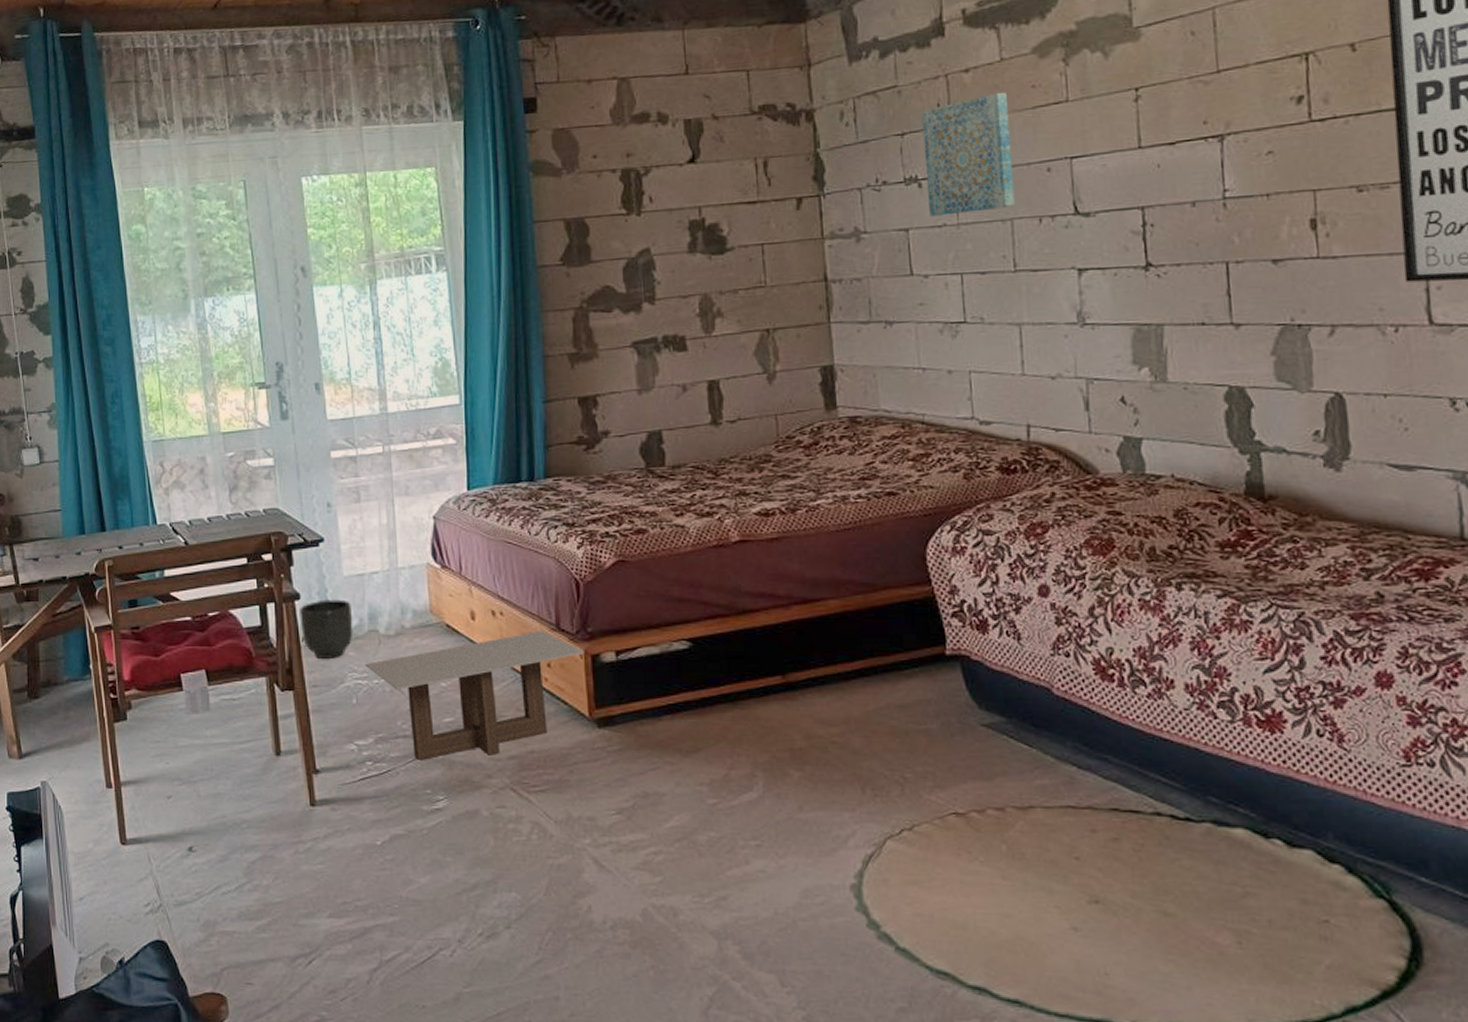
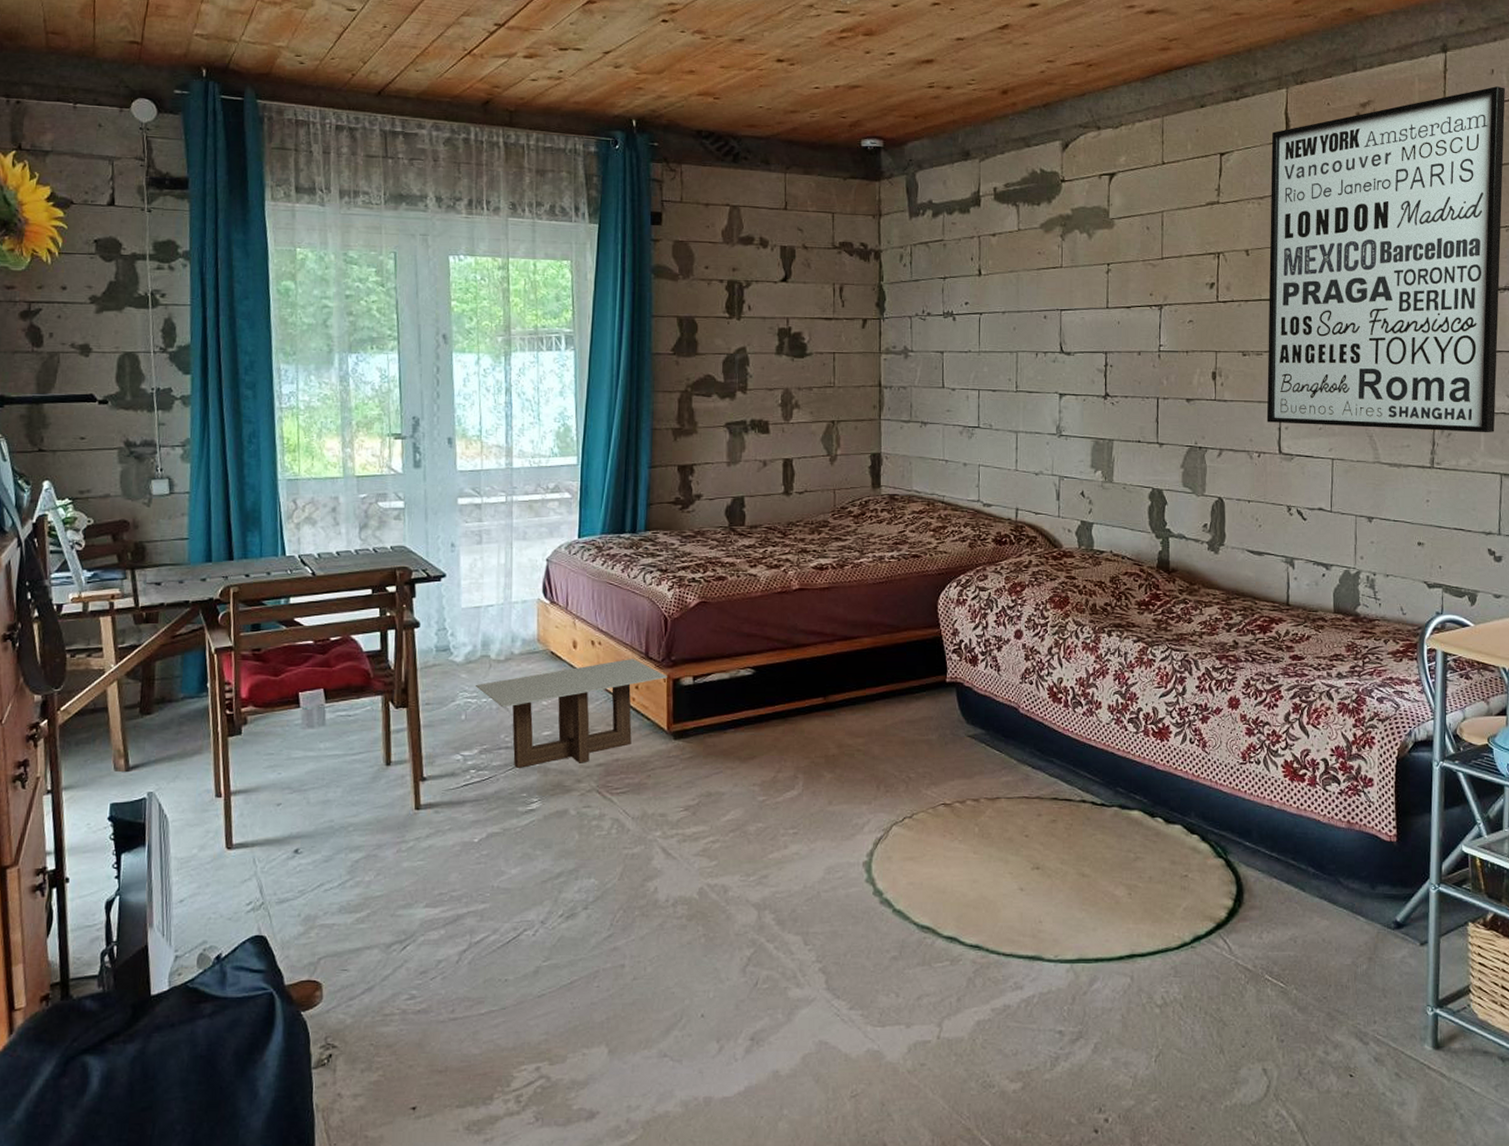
planter: present [300,599,353,658] -> none [418,628,468,680]
wall art: present [921,91,1016,217] -> none [959,254,1021,344]

